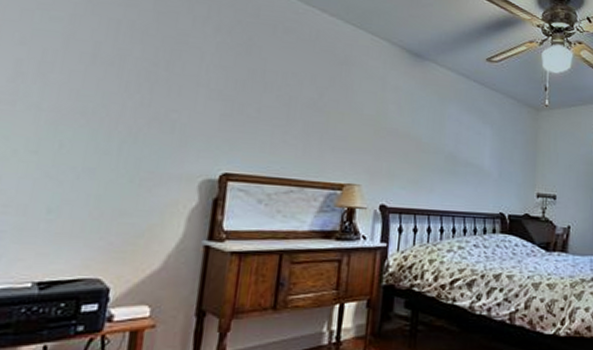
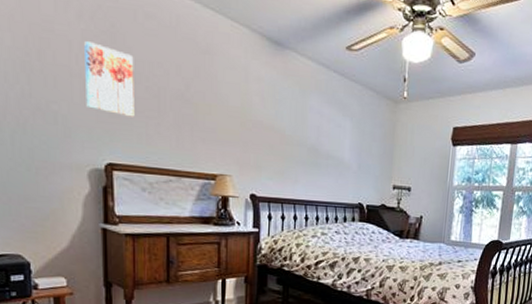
wall art: none [209,52,268,126] -> present [84,40,135,117]

